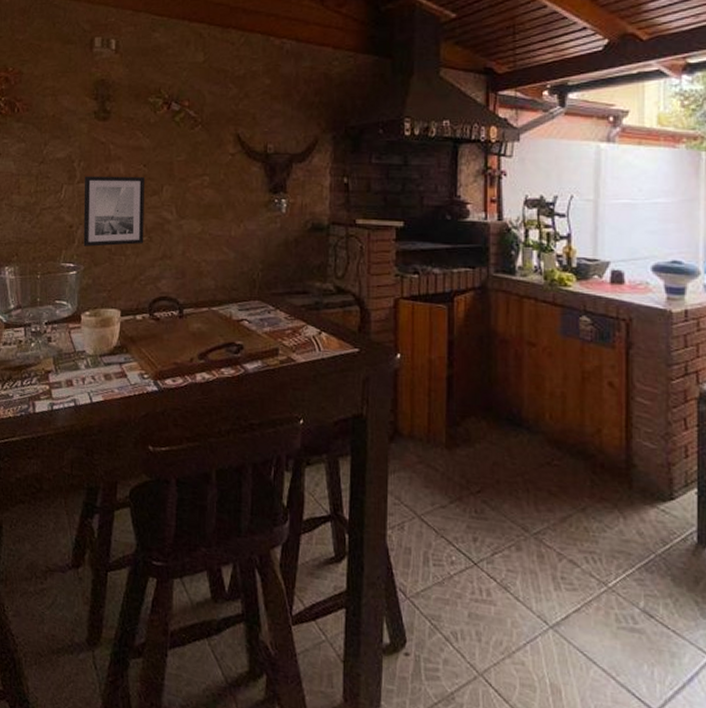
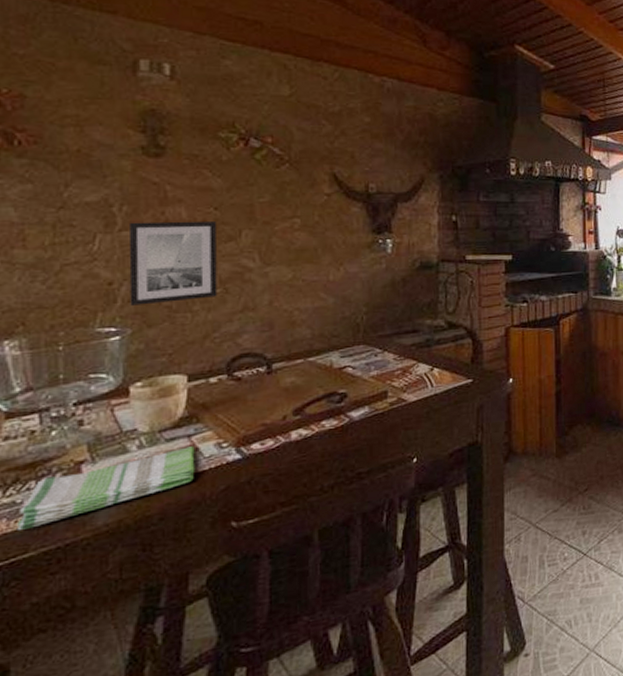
dish towel: none [9,372,124,418] -> present [16,446,195,530]

